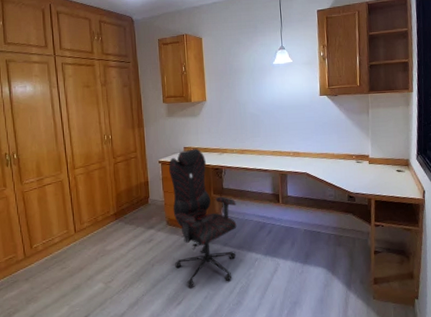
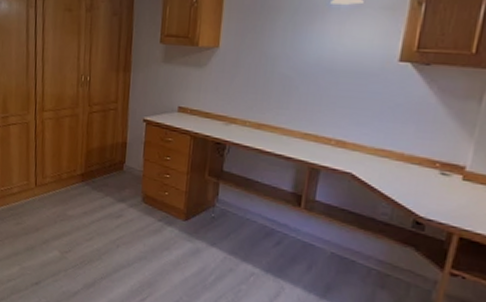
office chair: present [169,148,237,287] -> none [144,110,238,291]

